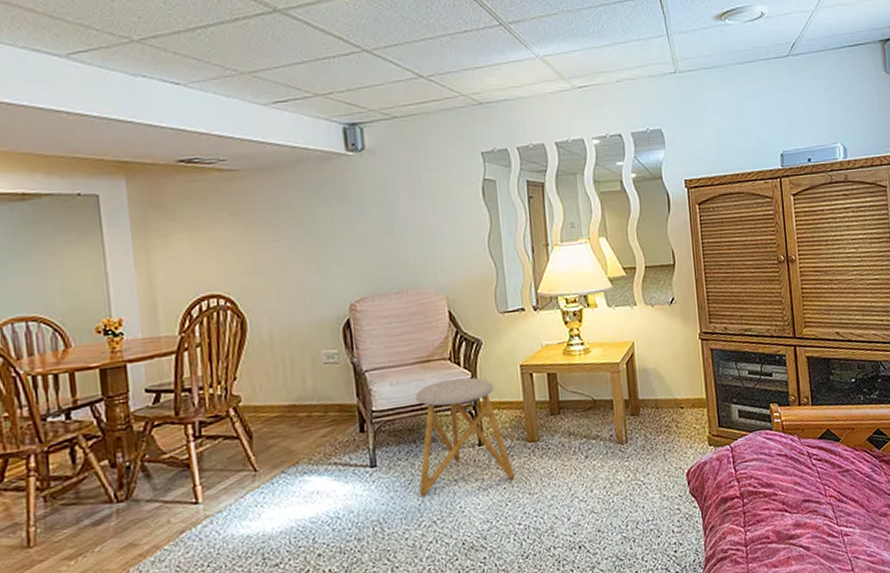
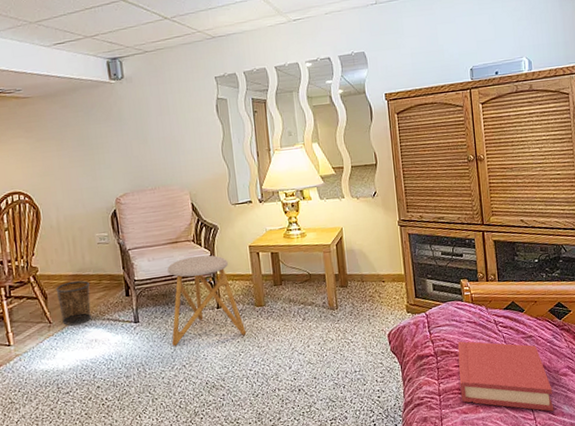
waste bin: none [264,412,313,474] -> present [55,280,92,326]
hardback book: none [766,478,874,560] -> present [457,341,554,412]

